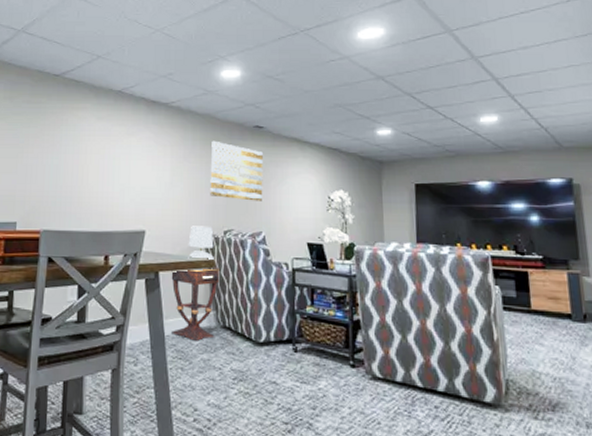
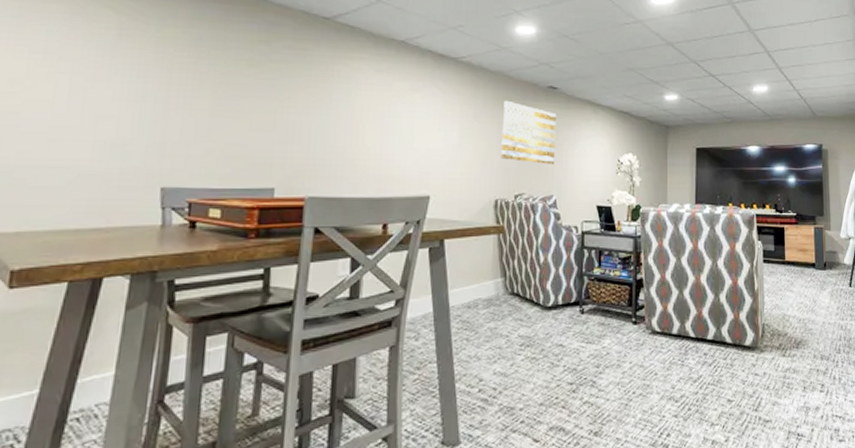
side table: present [171,267,220,341] -> none [457,232,509,310]
table lamp: present [188,226,214,260] -> none [476,190,504,225]

